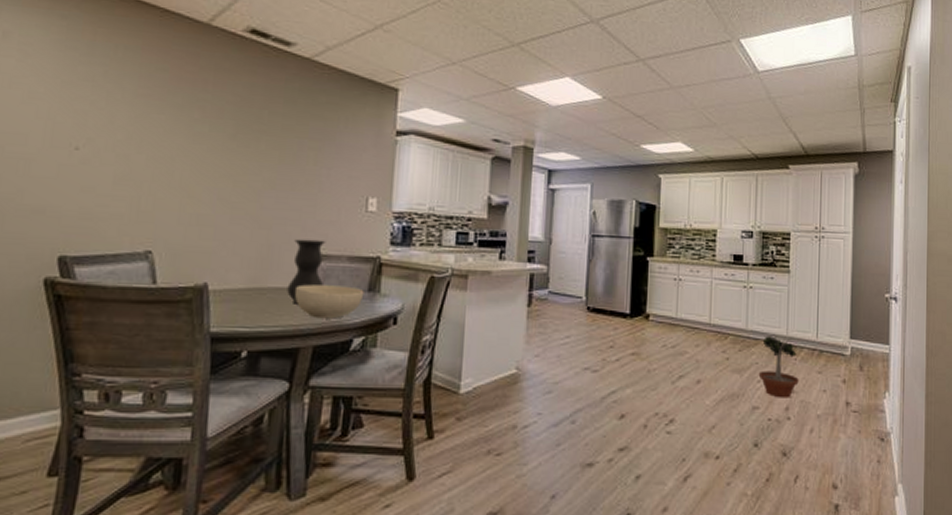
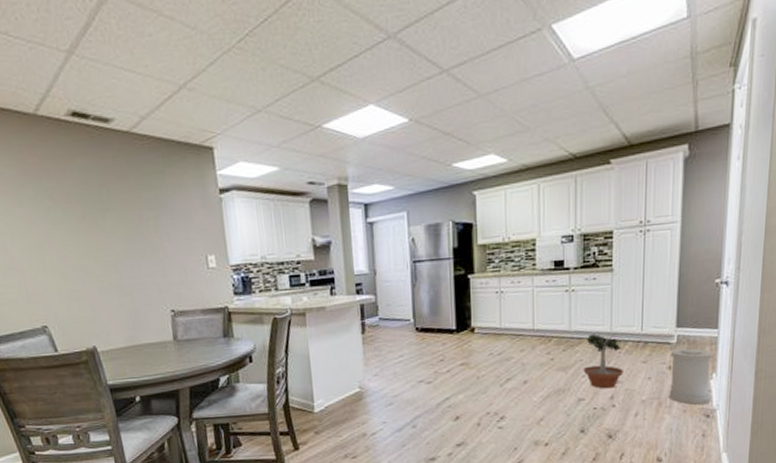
vase: present [287,238,326,304] -> none [154,298,186,355]
bowl: present [295,284,364,319] -> none [165,335,221,365]
trash can: none [843,362,886,426] -> present [669,348,714,405]

